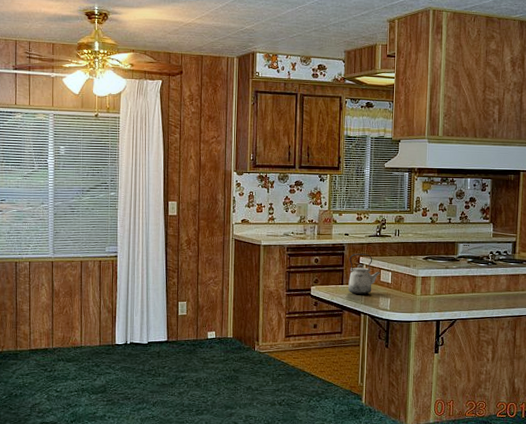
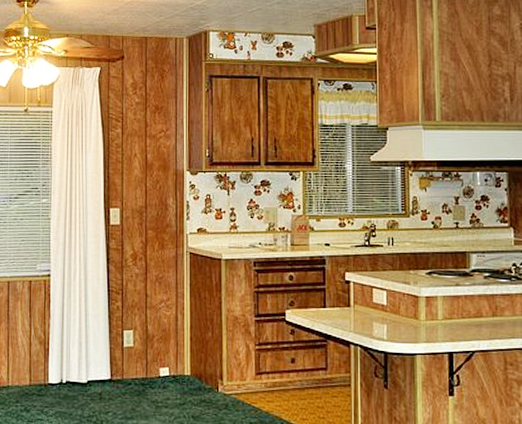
kettle: present [348,254,381,294] -> none [332,268,373,320]

